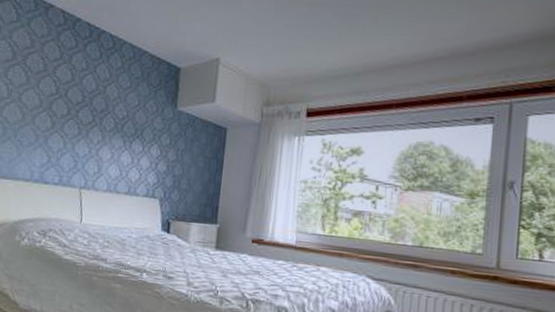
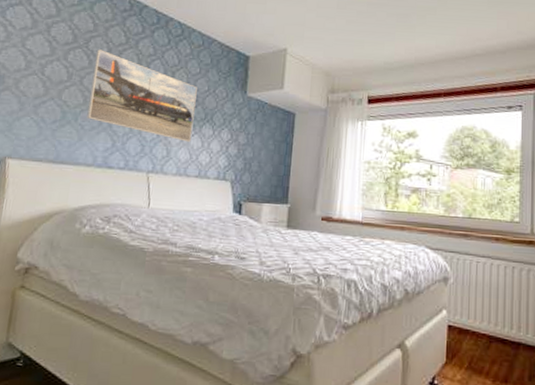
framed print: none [25,66,128,158] -> present [86,49,197,142]

